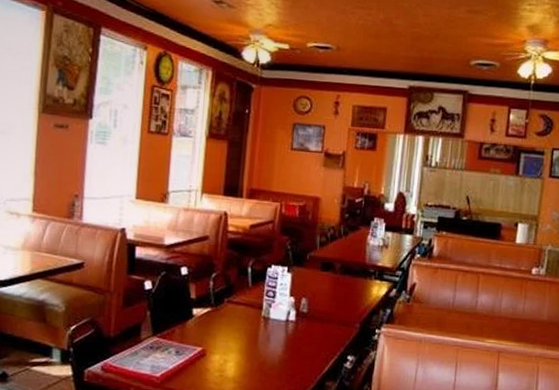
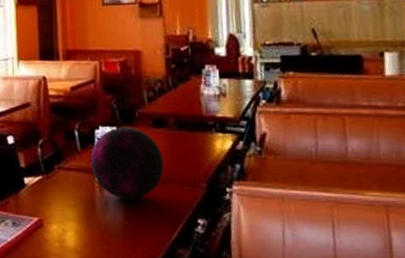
decorative orb: none [259,267,326,335] -> present [90,126,164,199]

